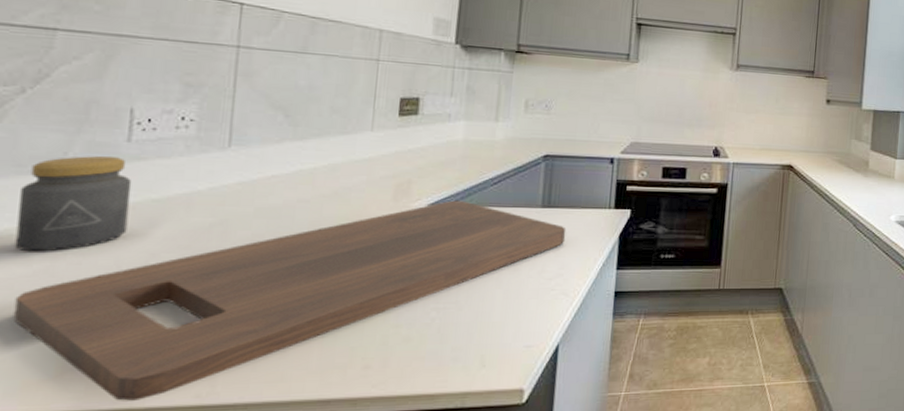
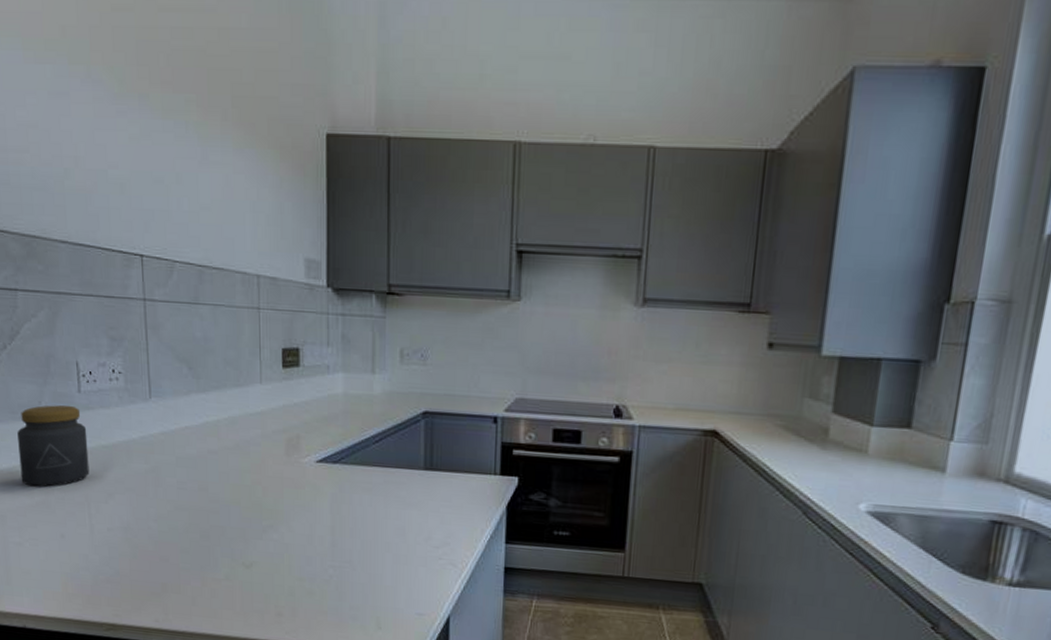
cutting board: present [12,200,567,401] -> none [28,458,451,618]

